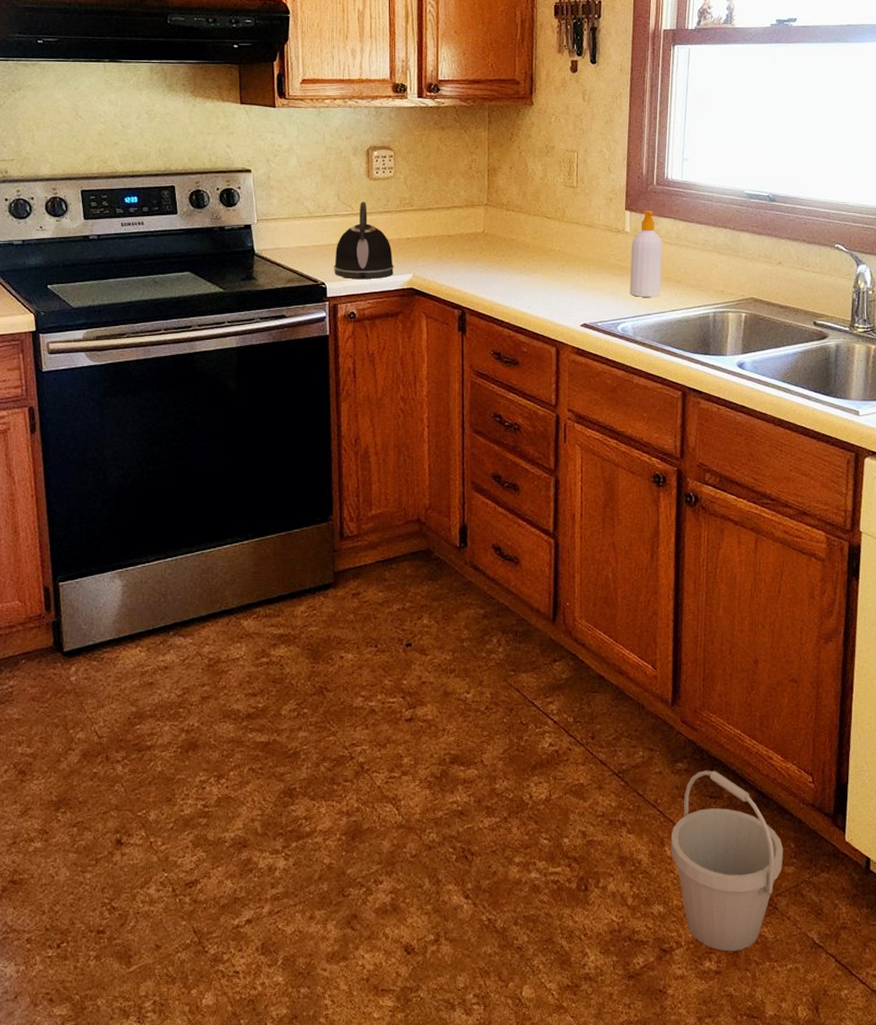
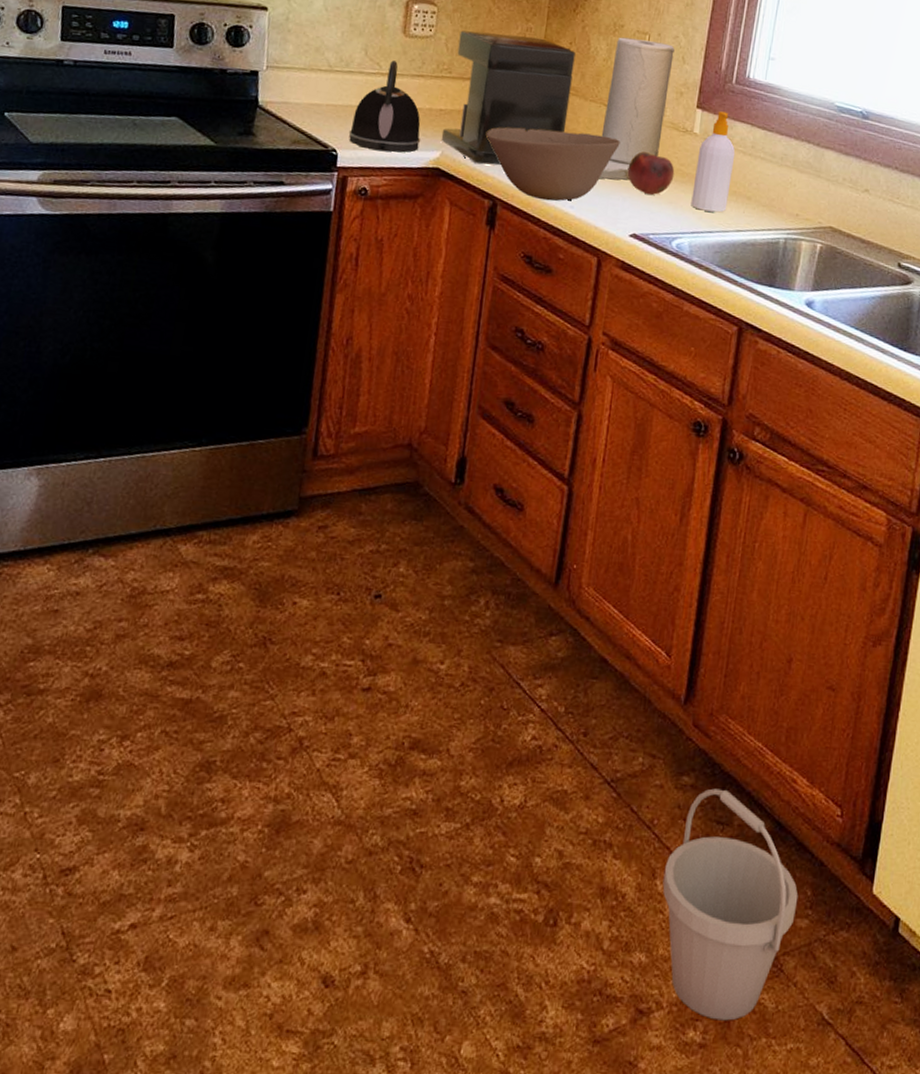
coffee maker: none [411,166,516,281] -> present [441,30,576,166]
bowl: none [449,243,563,305] -> present [486,127,620,202]
paper towel: none [546,157,600,280] -> present [599,37,675,180]
fruit: none [572,250,613,290] -> present [627,150,675,195]

